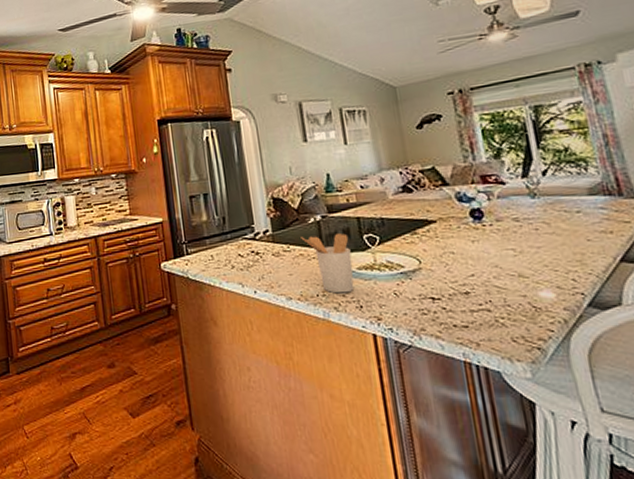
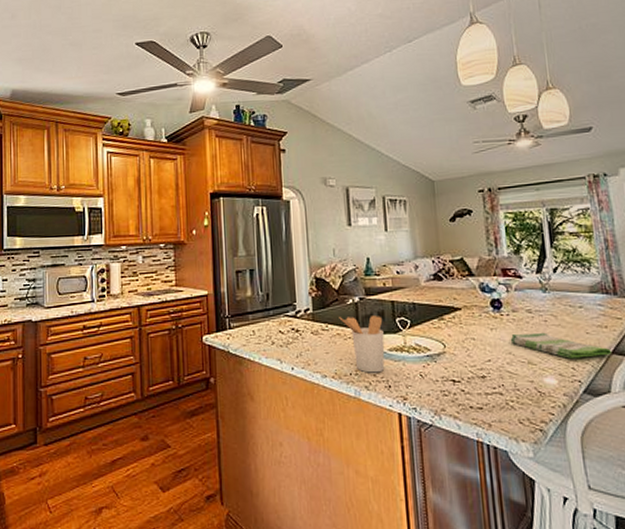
dish towel: none [495,242,621,269] -> present [510,332,612,359]

